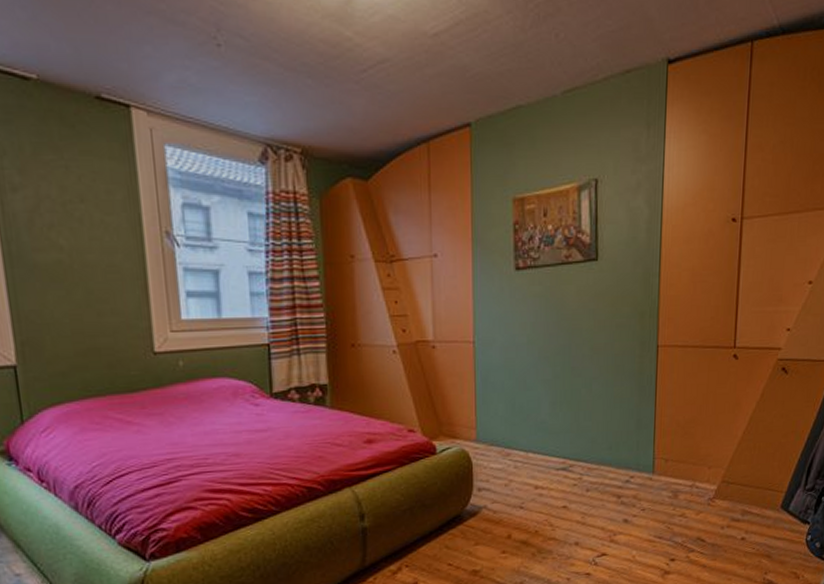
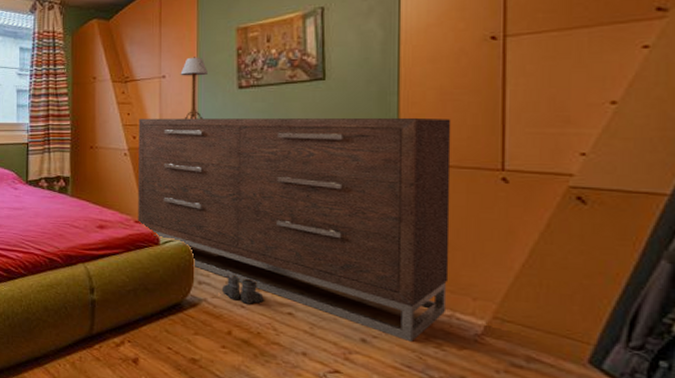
dresser: none [408,299,700,515] -> present [138,117,451,343]
table lamp: none [453,232,483,307] -> present [180,57,208,120]
boots: none [502,475,541,504] -> present [222,274,264,304]

